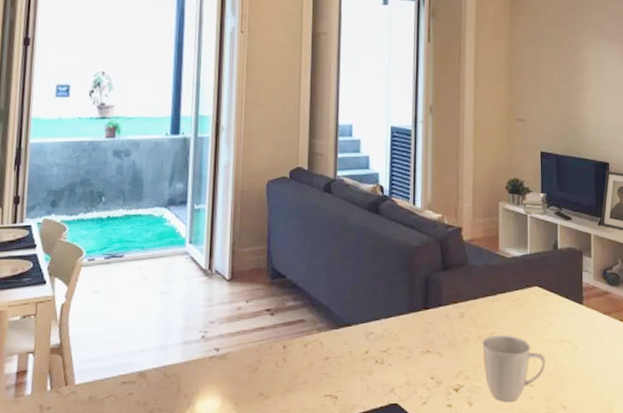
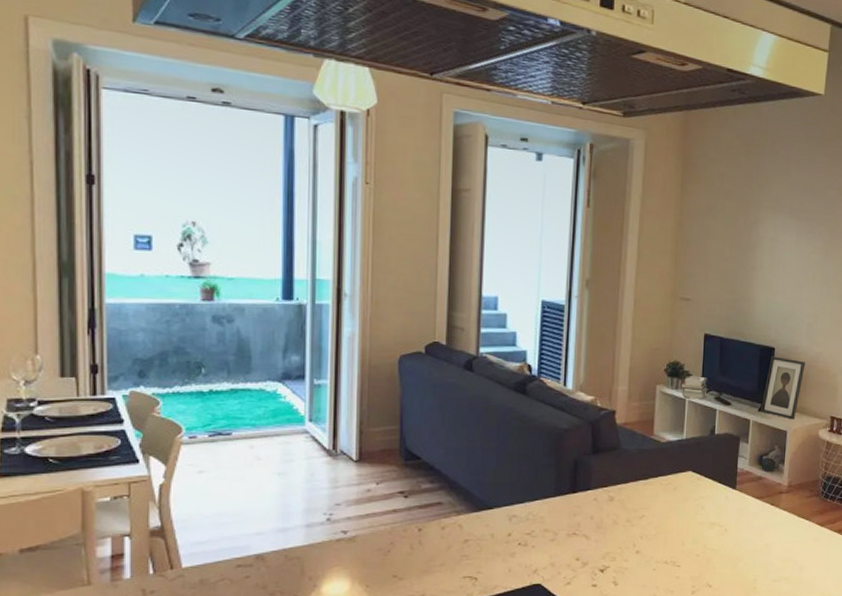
mug: present [482,335,545,402] -> none [630,518,694,582]

